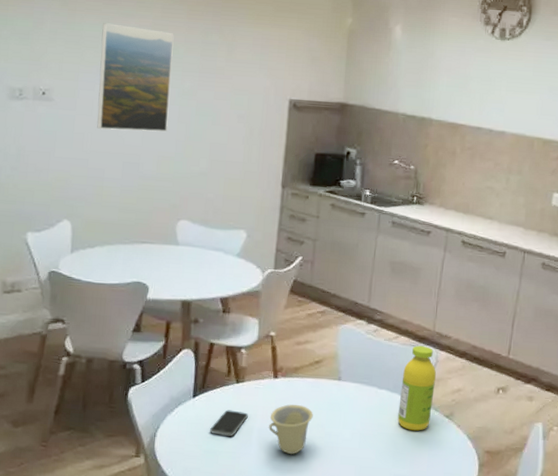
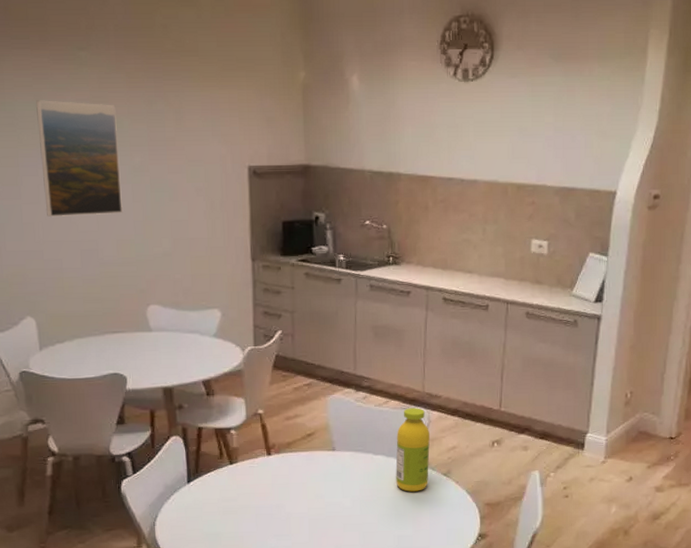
smartphone: present [210,410,248,436] -> none [209,491,246,517]
cup: present [269,404,313,455] -> none [268,478,311,529]

